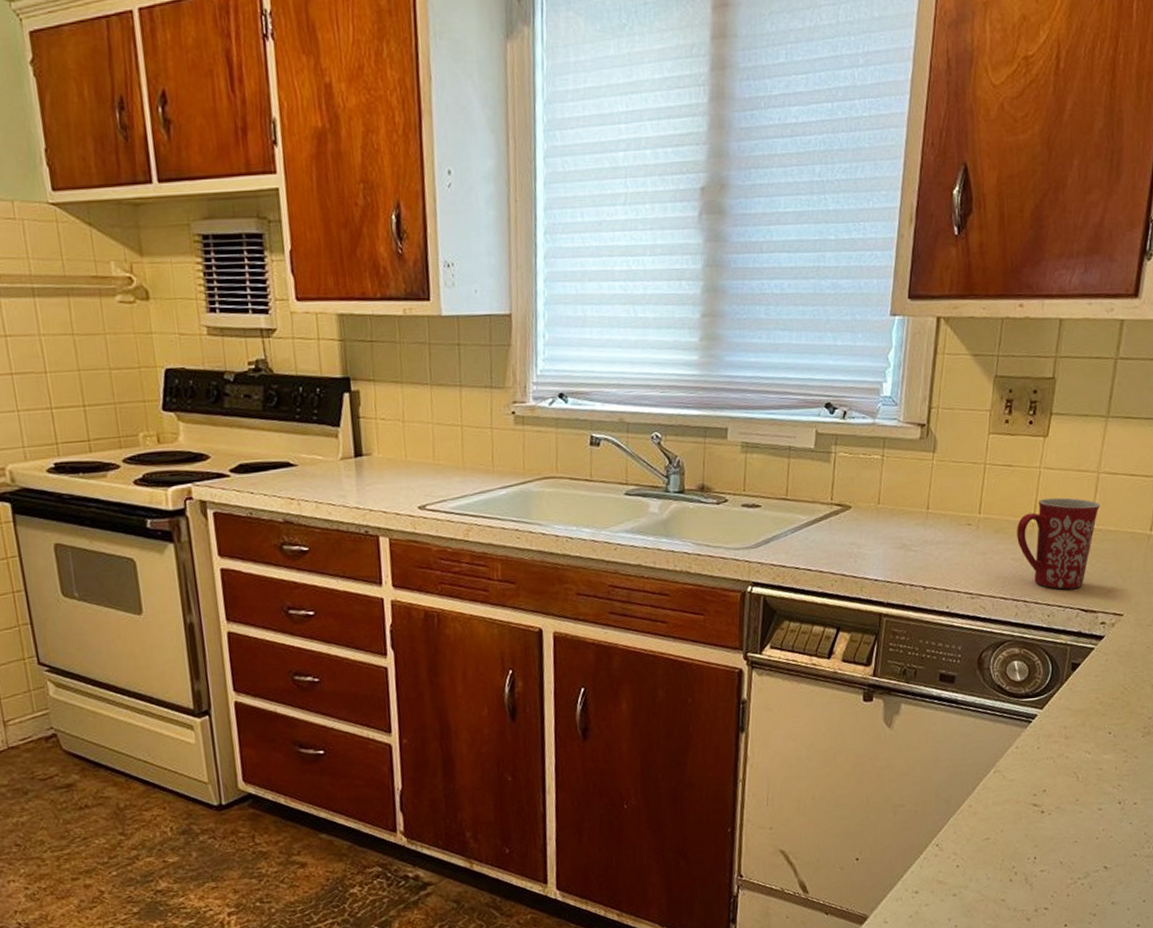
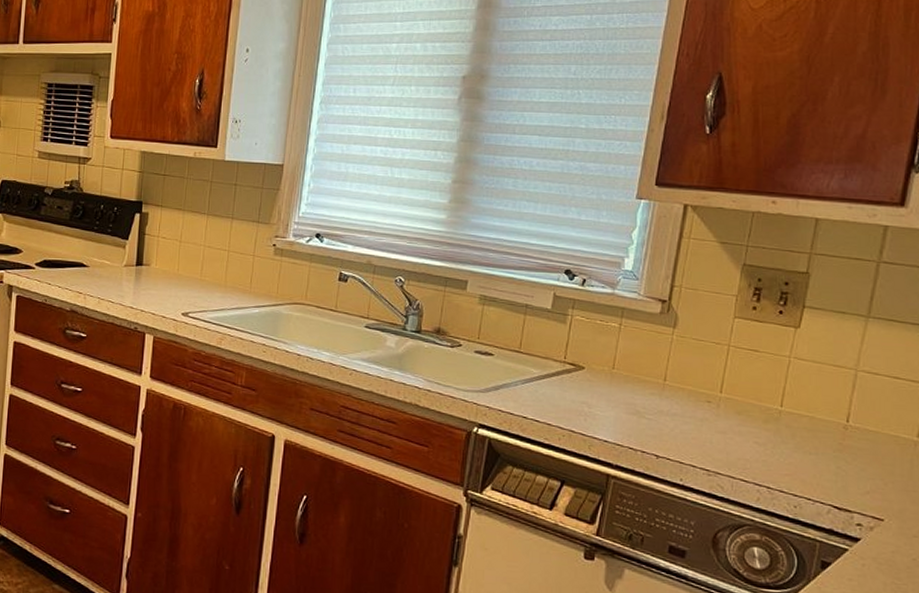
mug: present [1017,497,1100,589] -> none [762,388,857,484]

